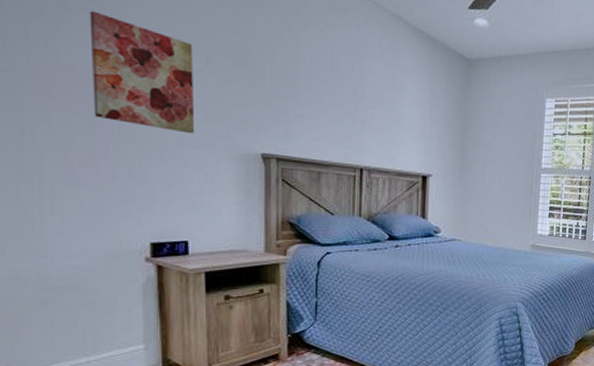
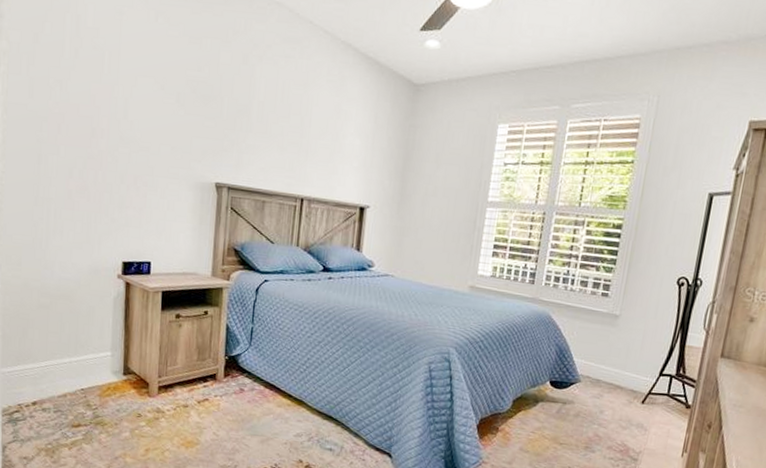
wall art: present [89,10,195,134] -> none [89,57,167,164]

